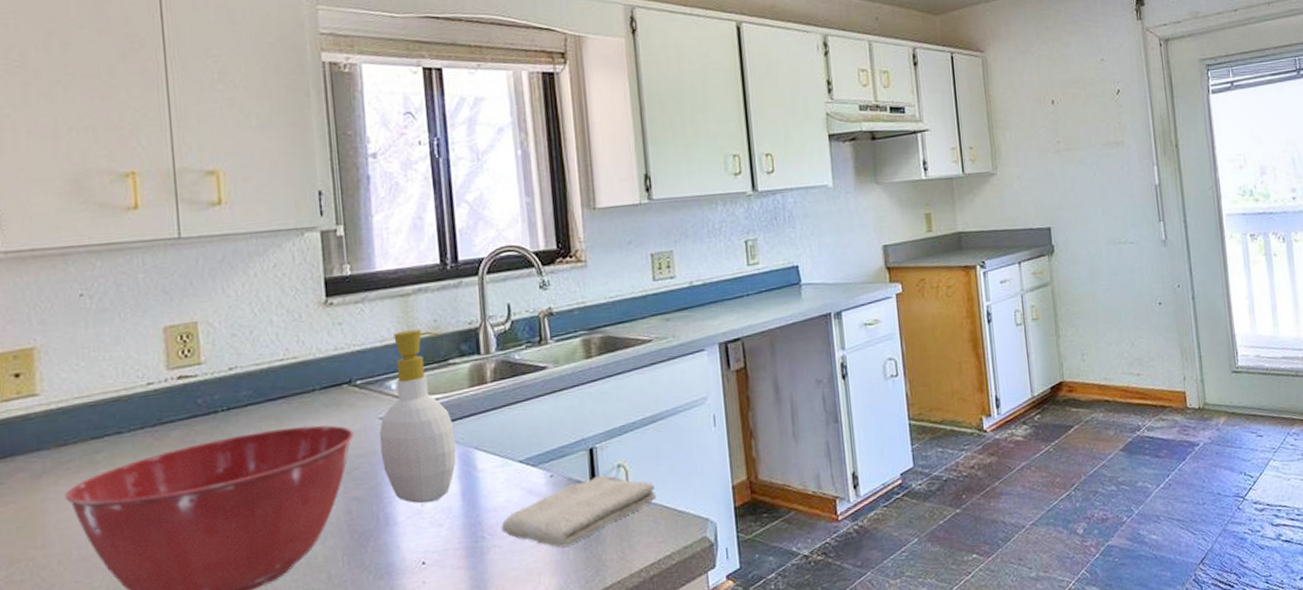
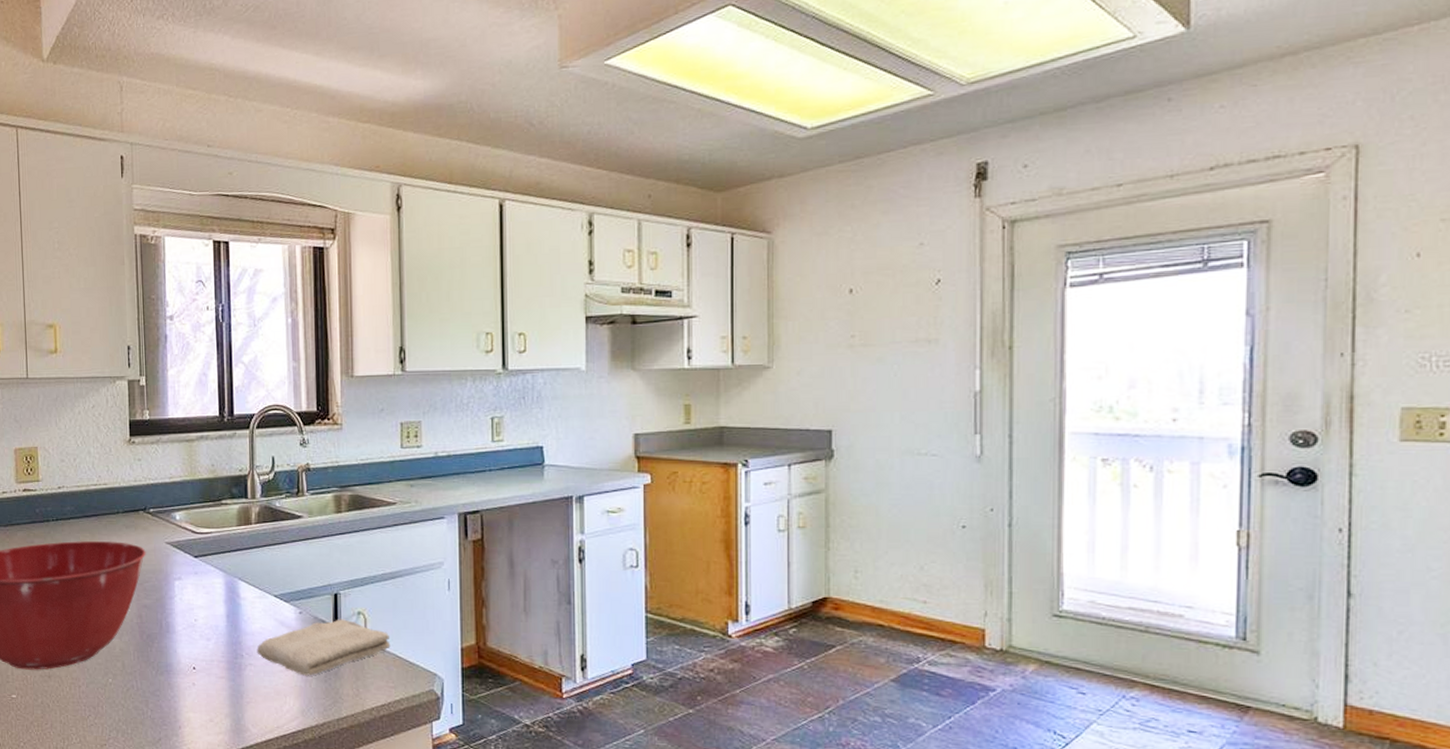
soap bottle: present [379,329,457,504] -> none [165,471,224,619]

